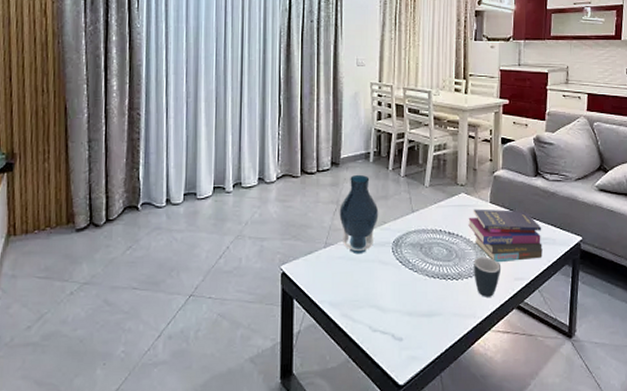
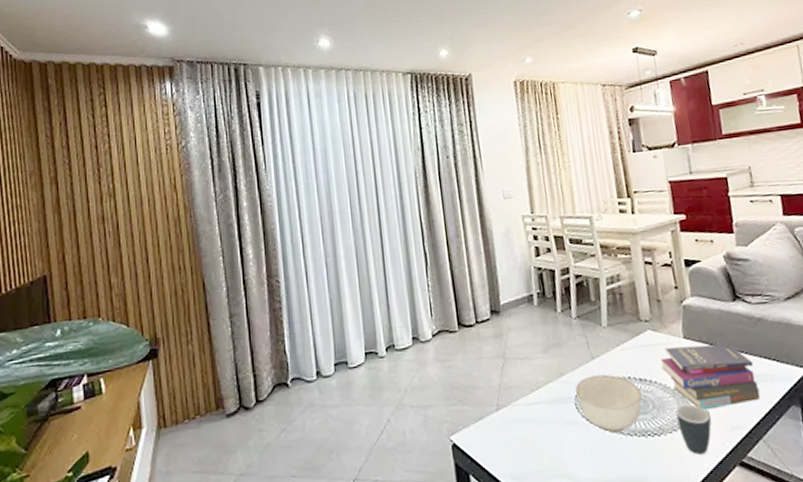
vase: present [339,174,379,253] -> none [507,321,554,414]
bowl: none [395,226,448,274] -> present [575,374,642,432]

